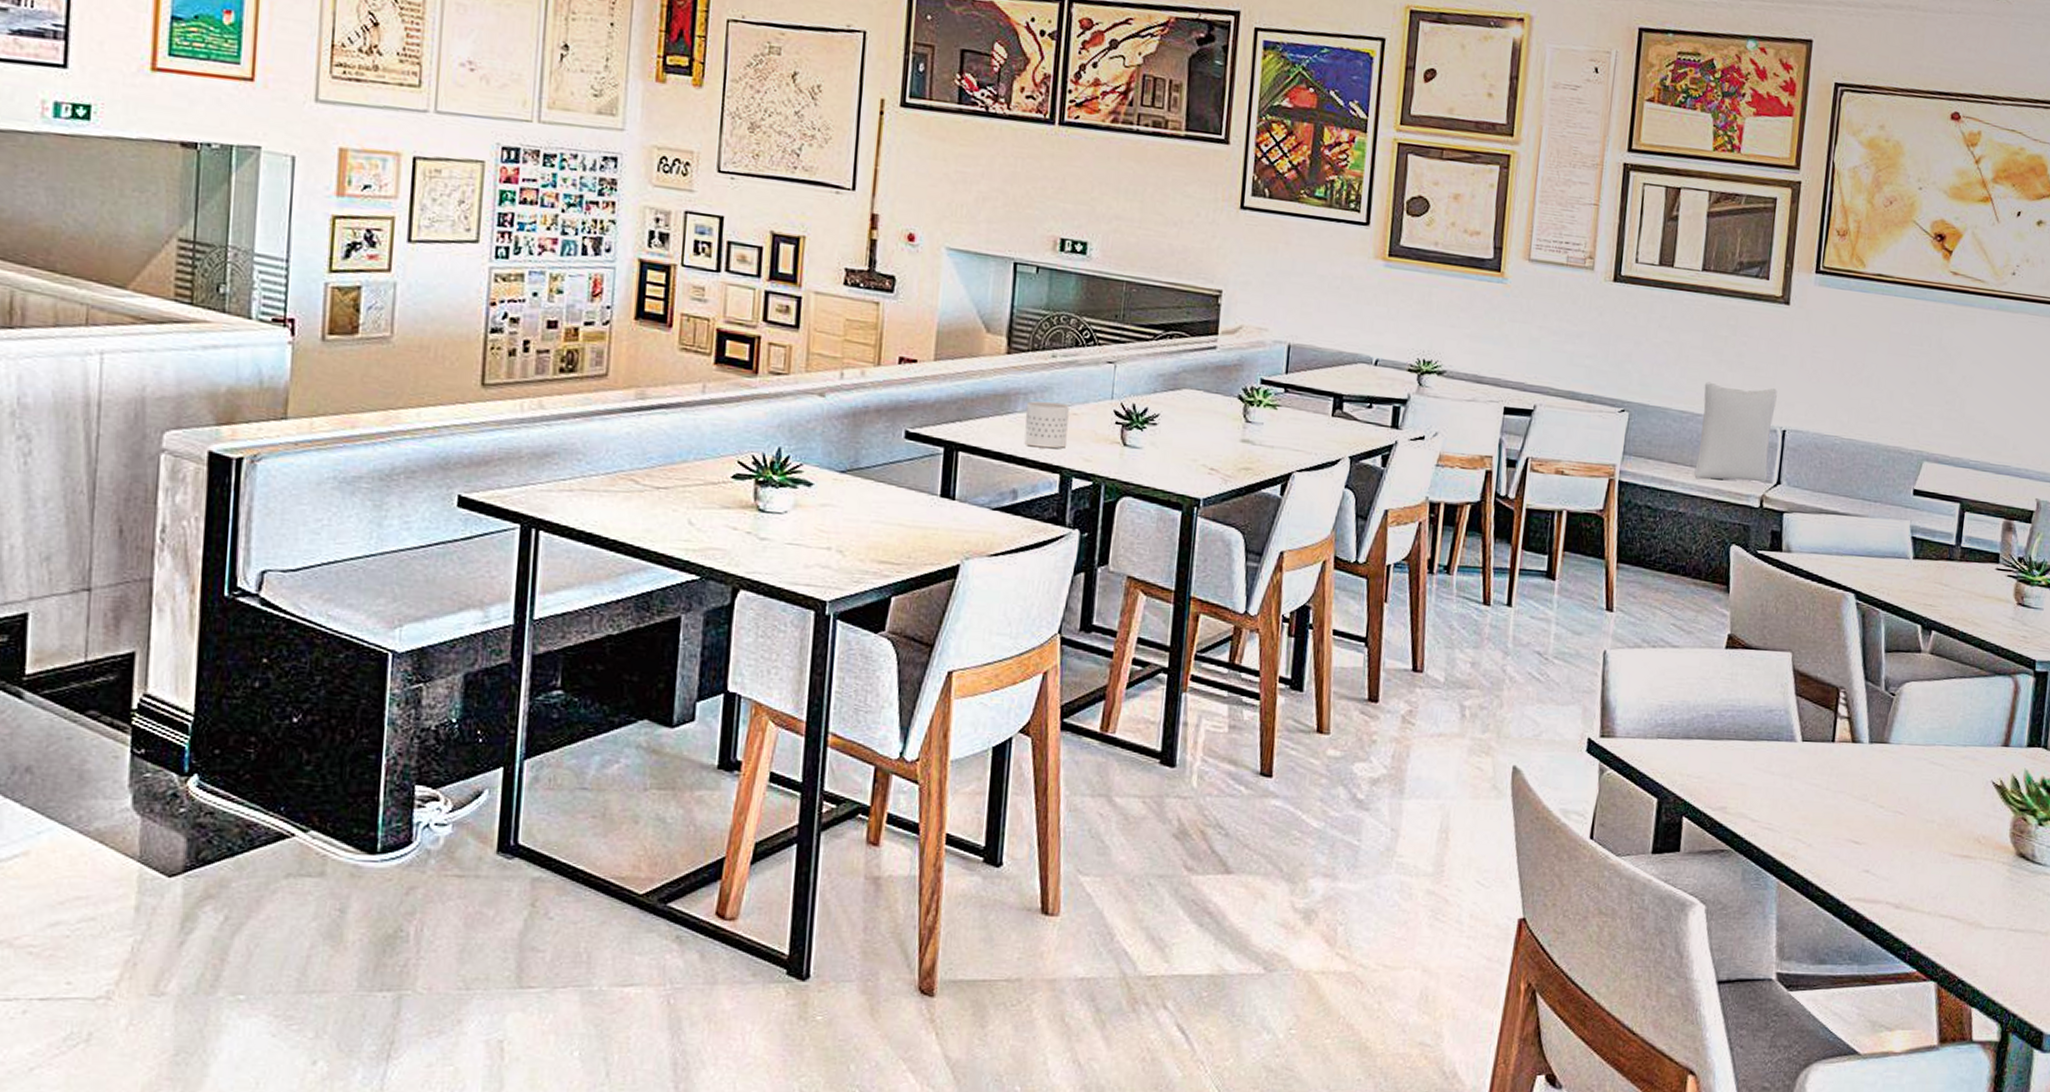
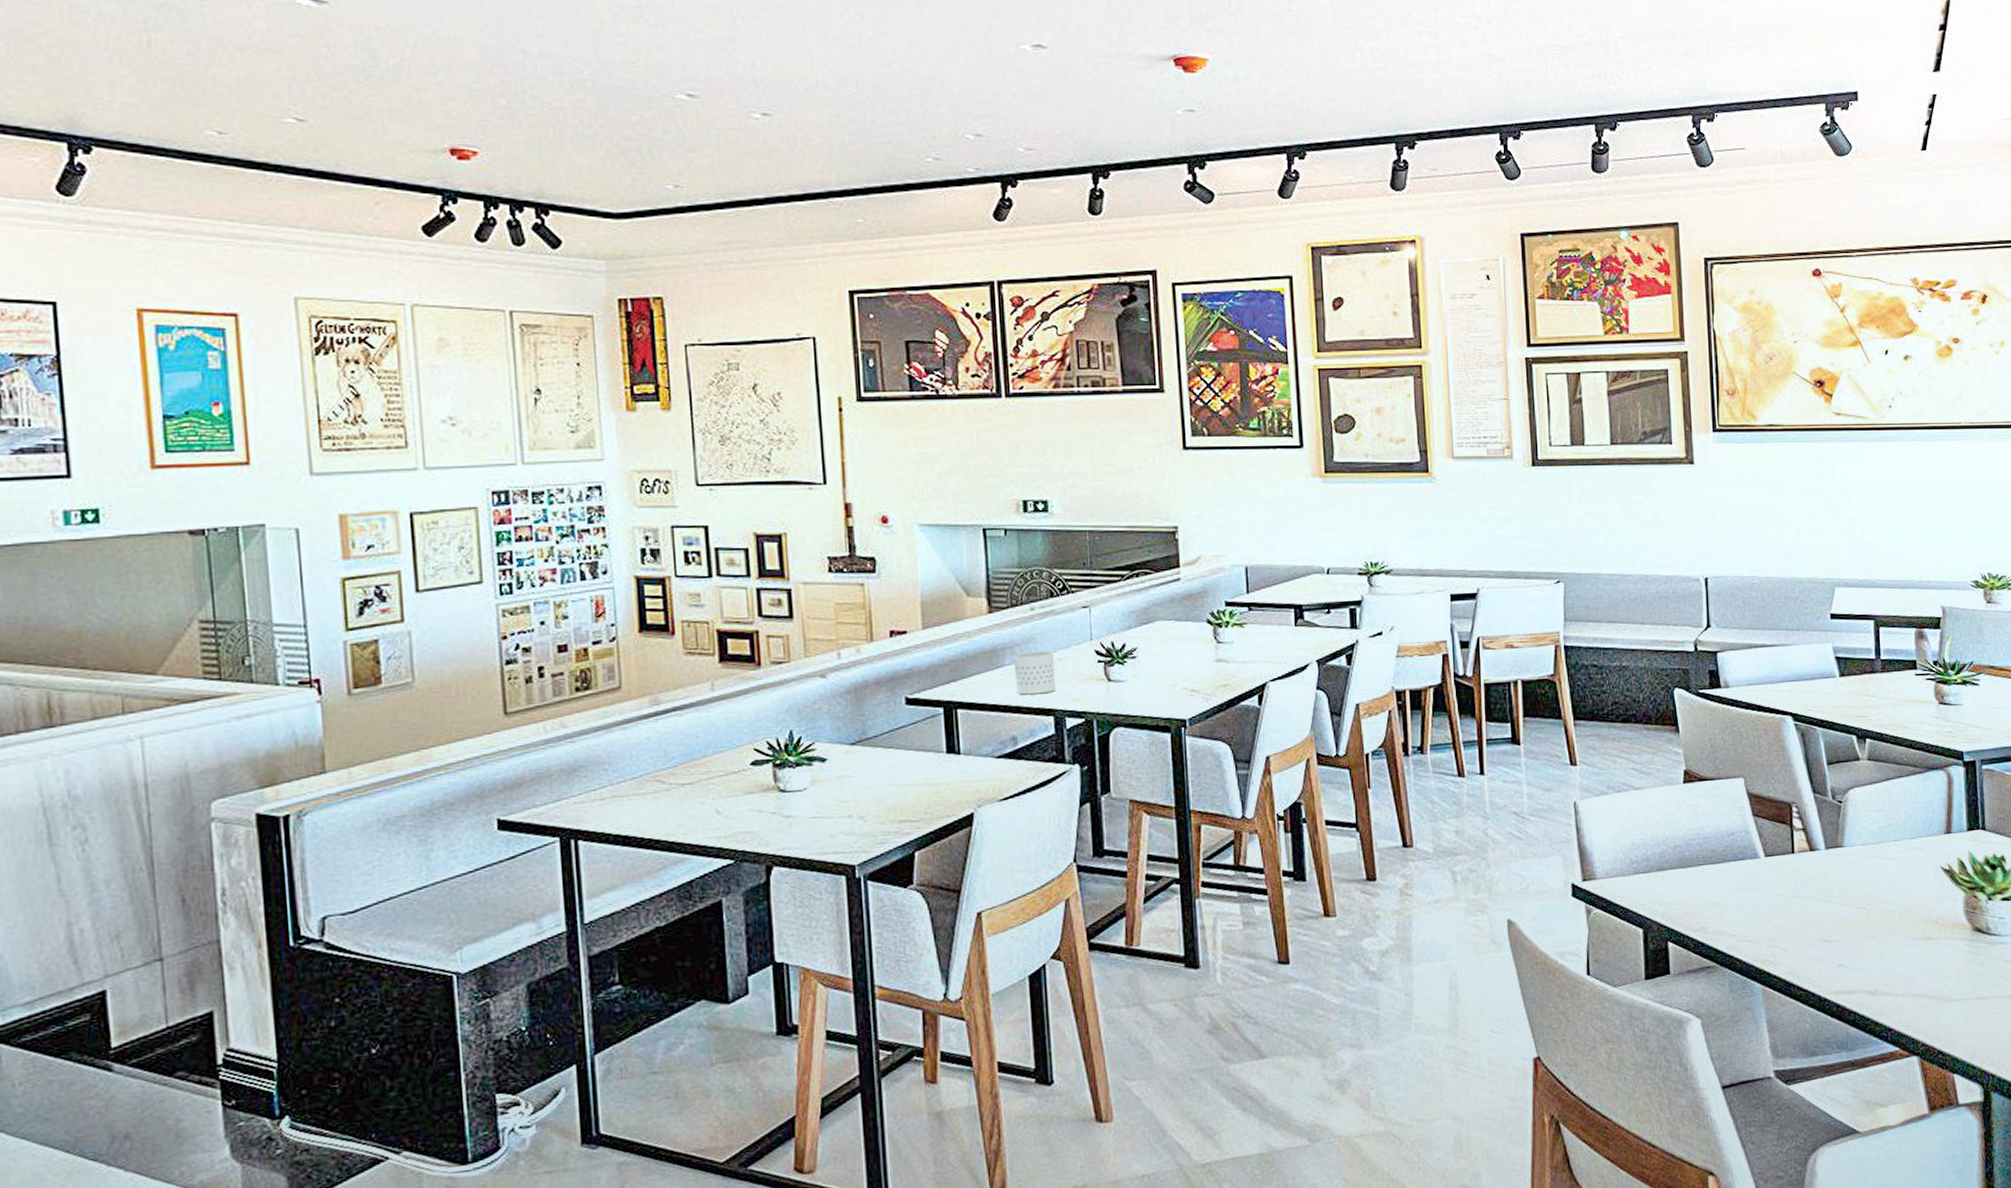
pillow: present [1694,381,1777,483] -> none [1628,542,1698,634]

